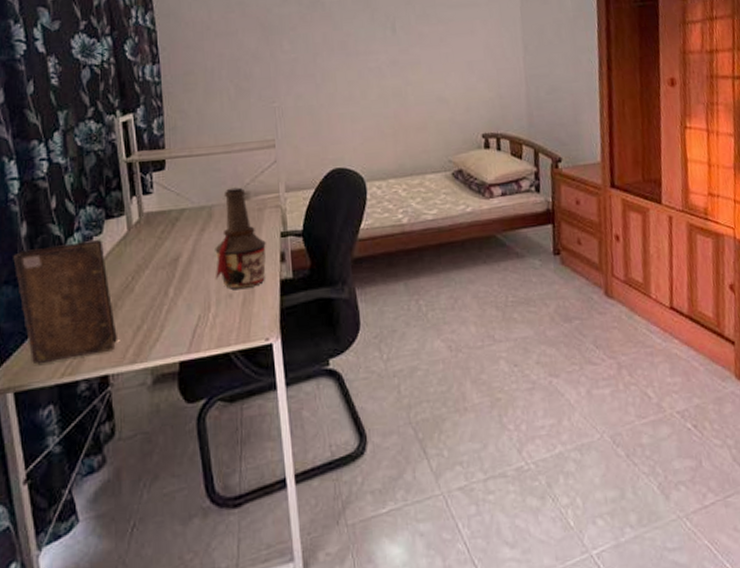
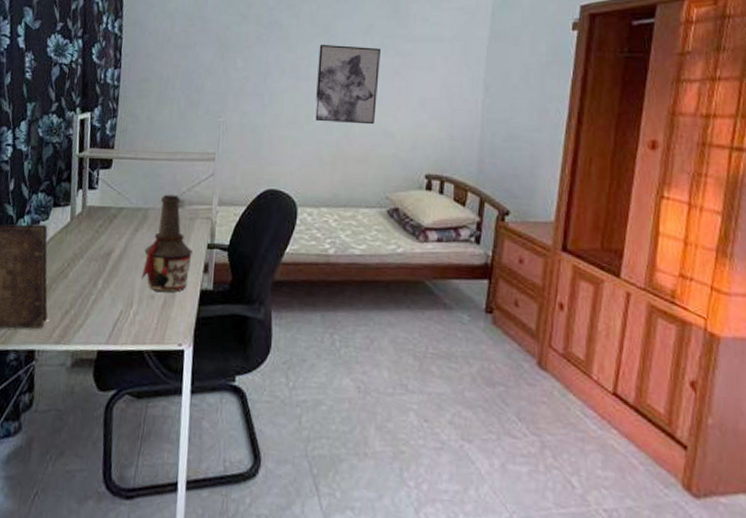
wall art: none [364,17,428,96] -> present [314,44,382,125]

